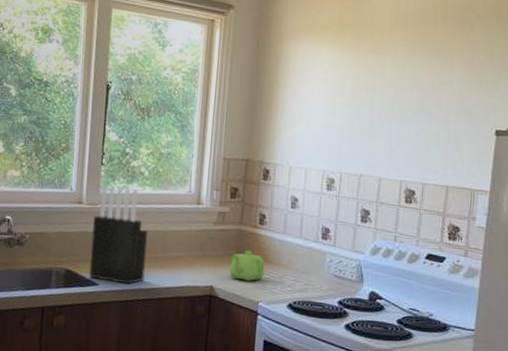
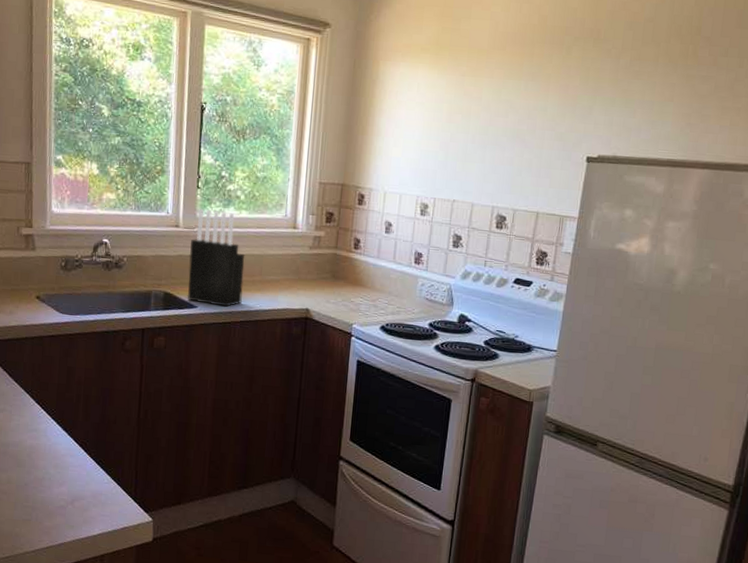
teapot: present [230,251,265,282] -> none [325,274,359,305]

